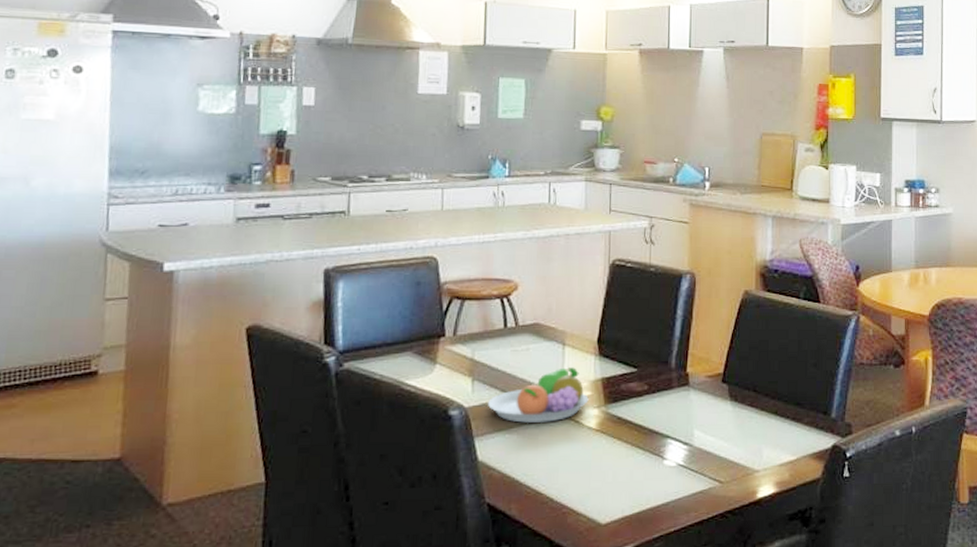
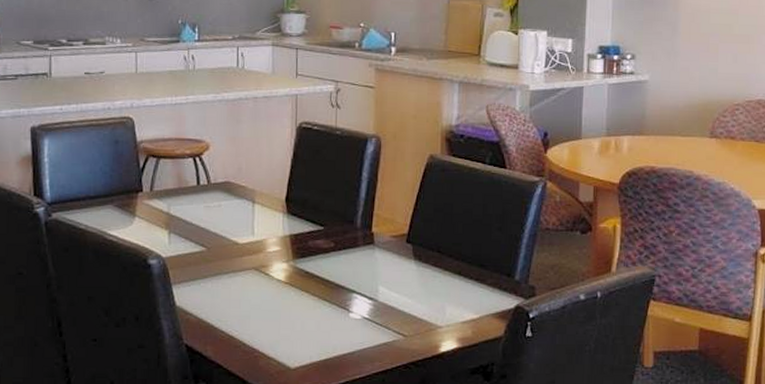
fruit bowl: present [487,367,589,423] -> none [183,223,278,274]

